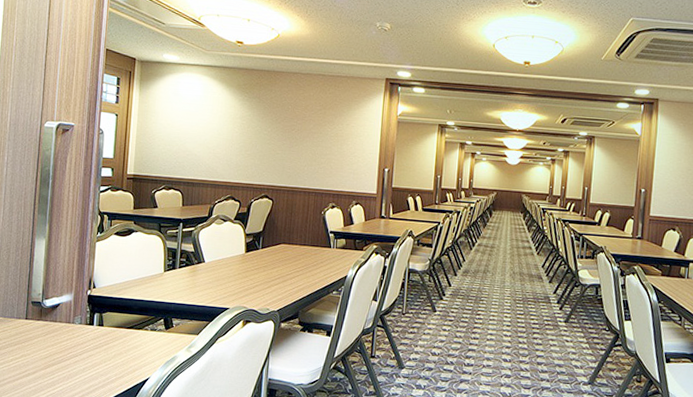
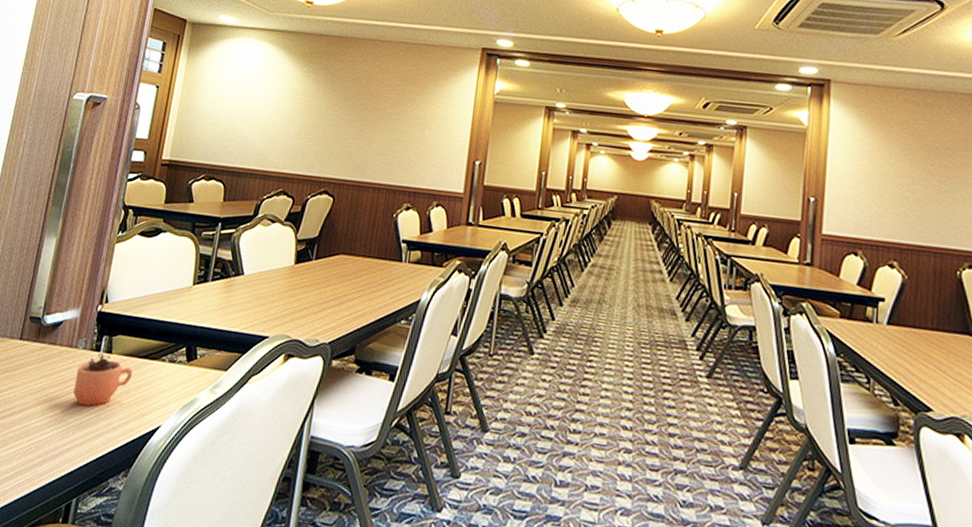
cocoa: none [76,314,122,367] -> present [73,337,133,406]

